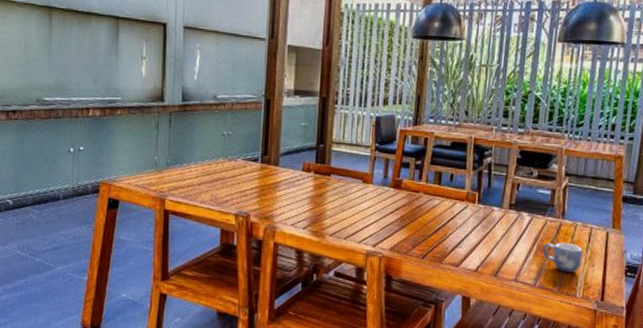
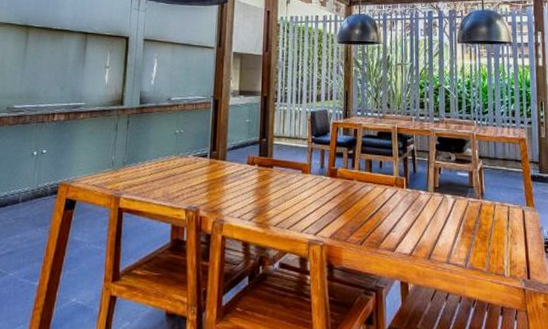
mug: present [542,242,583,273] -> none [468,222,505,252]

